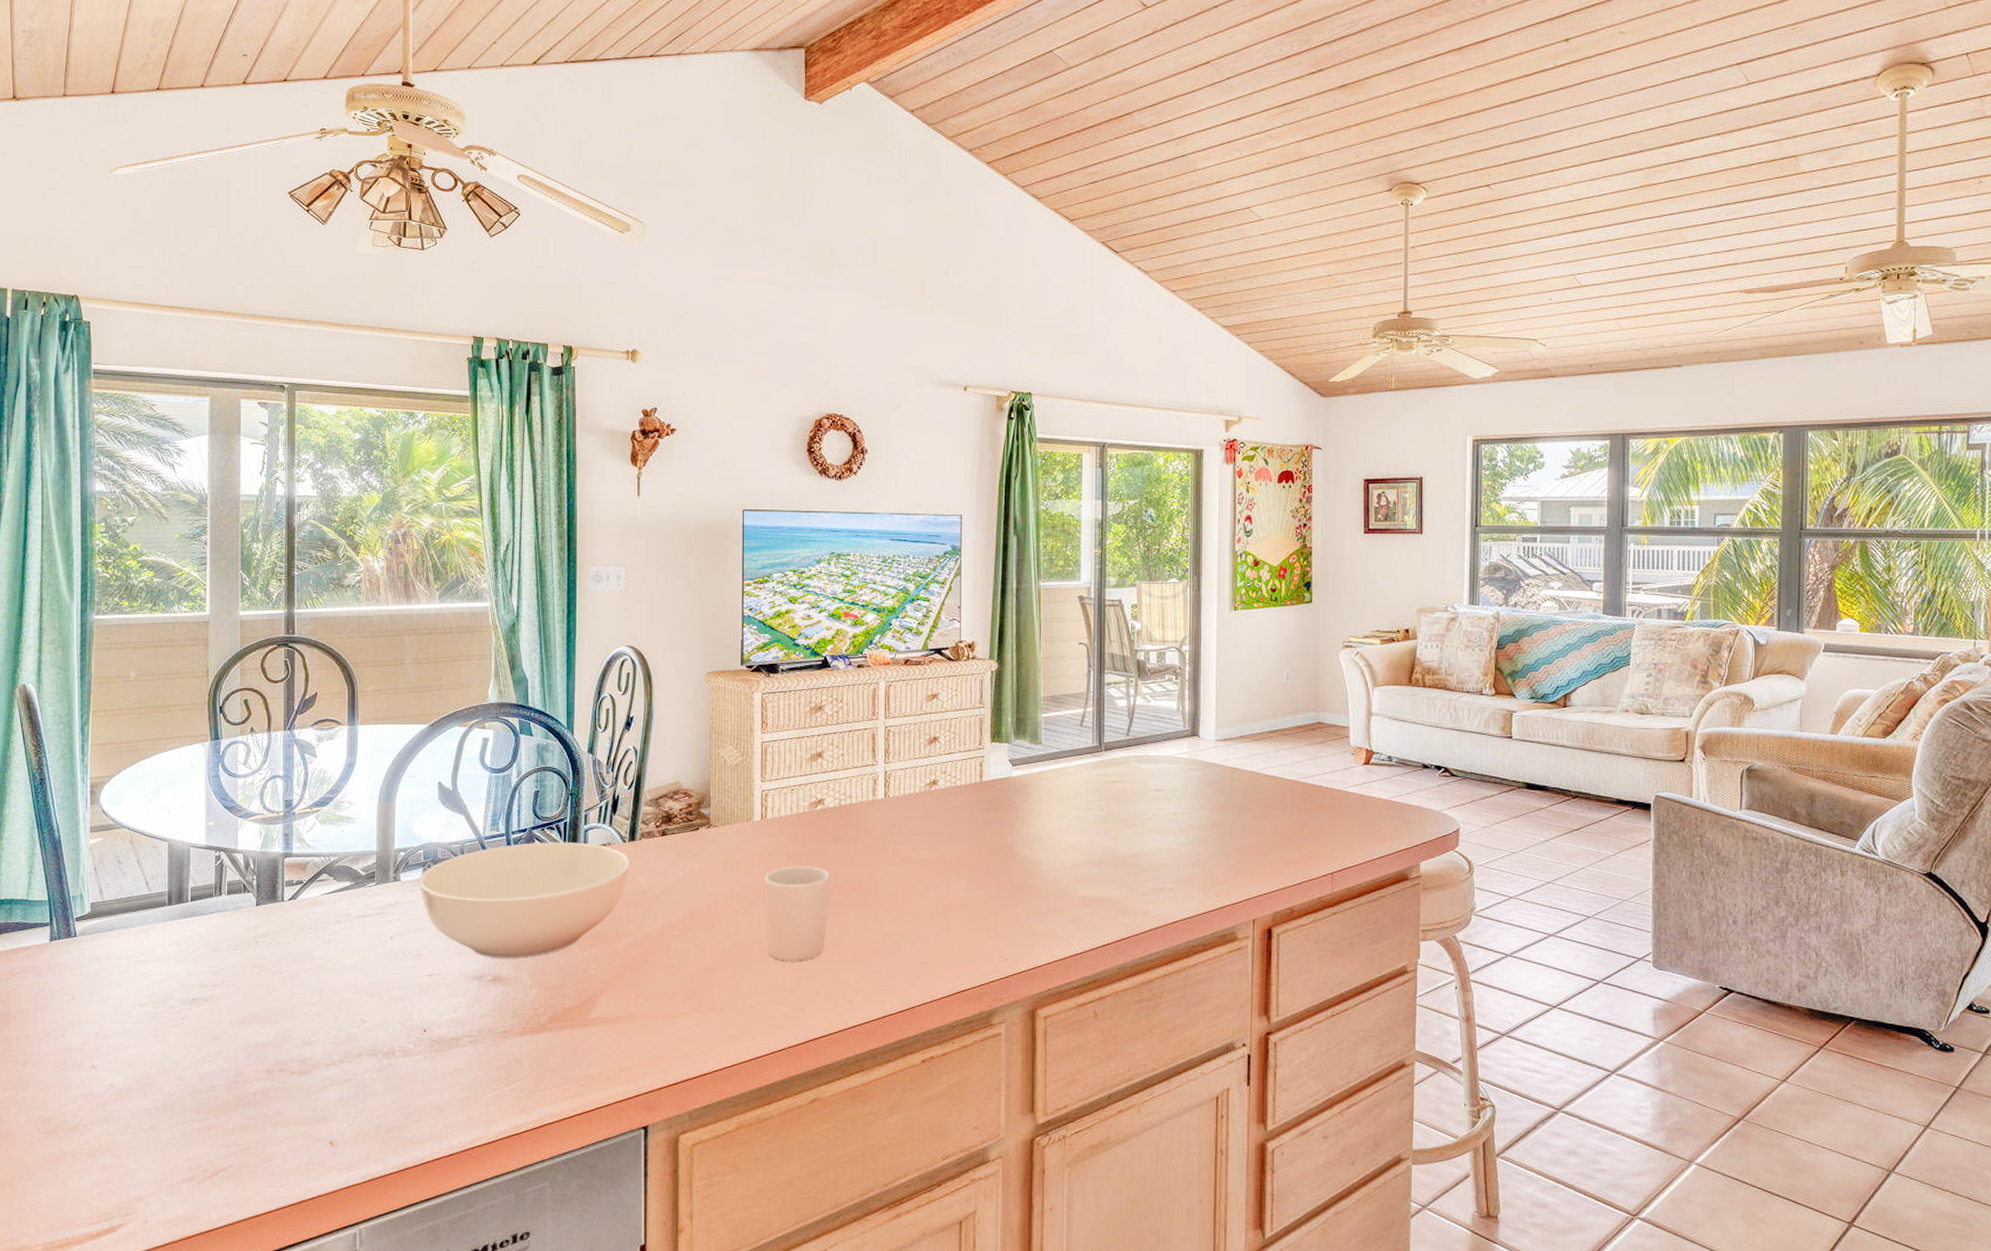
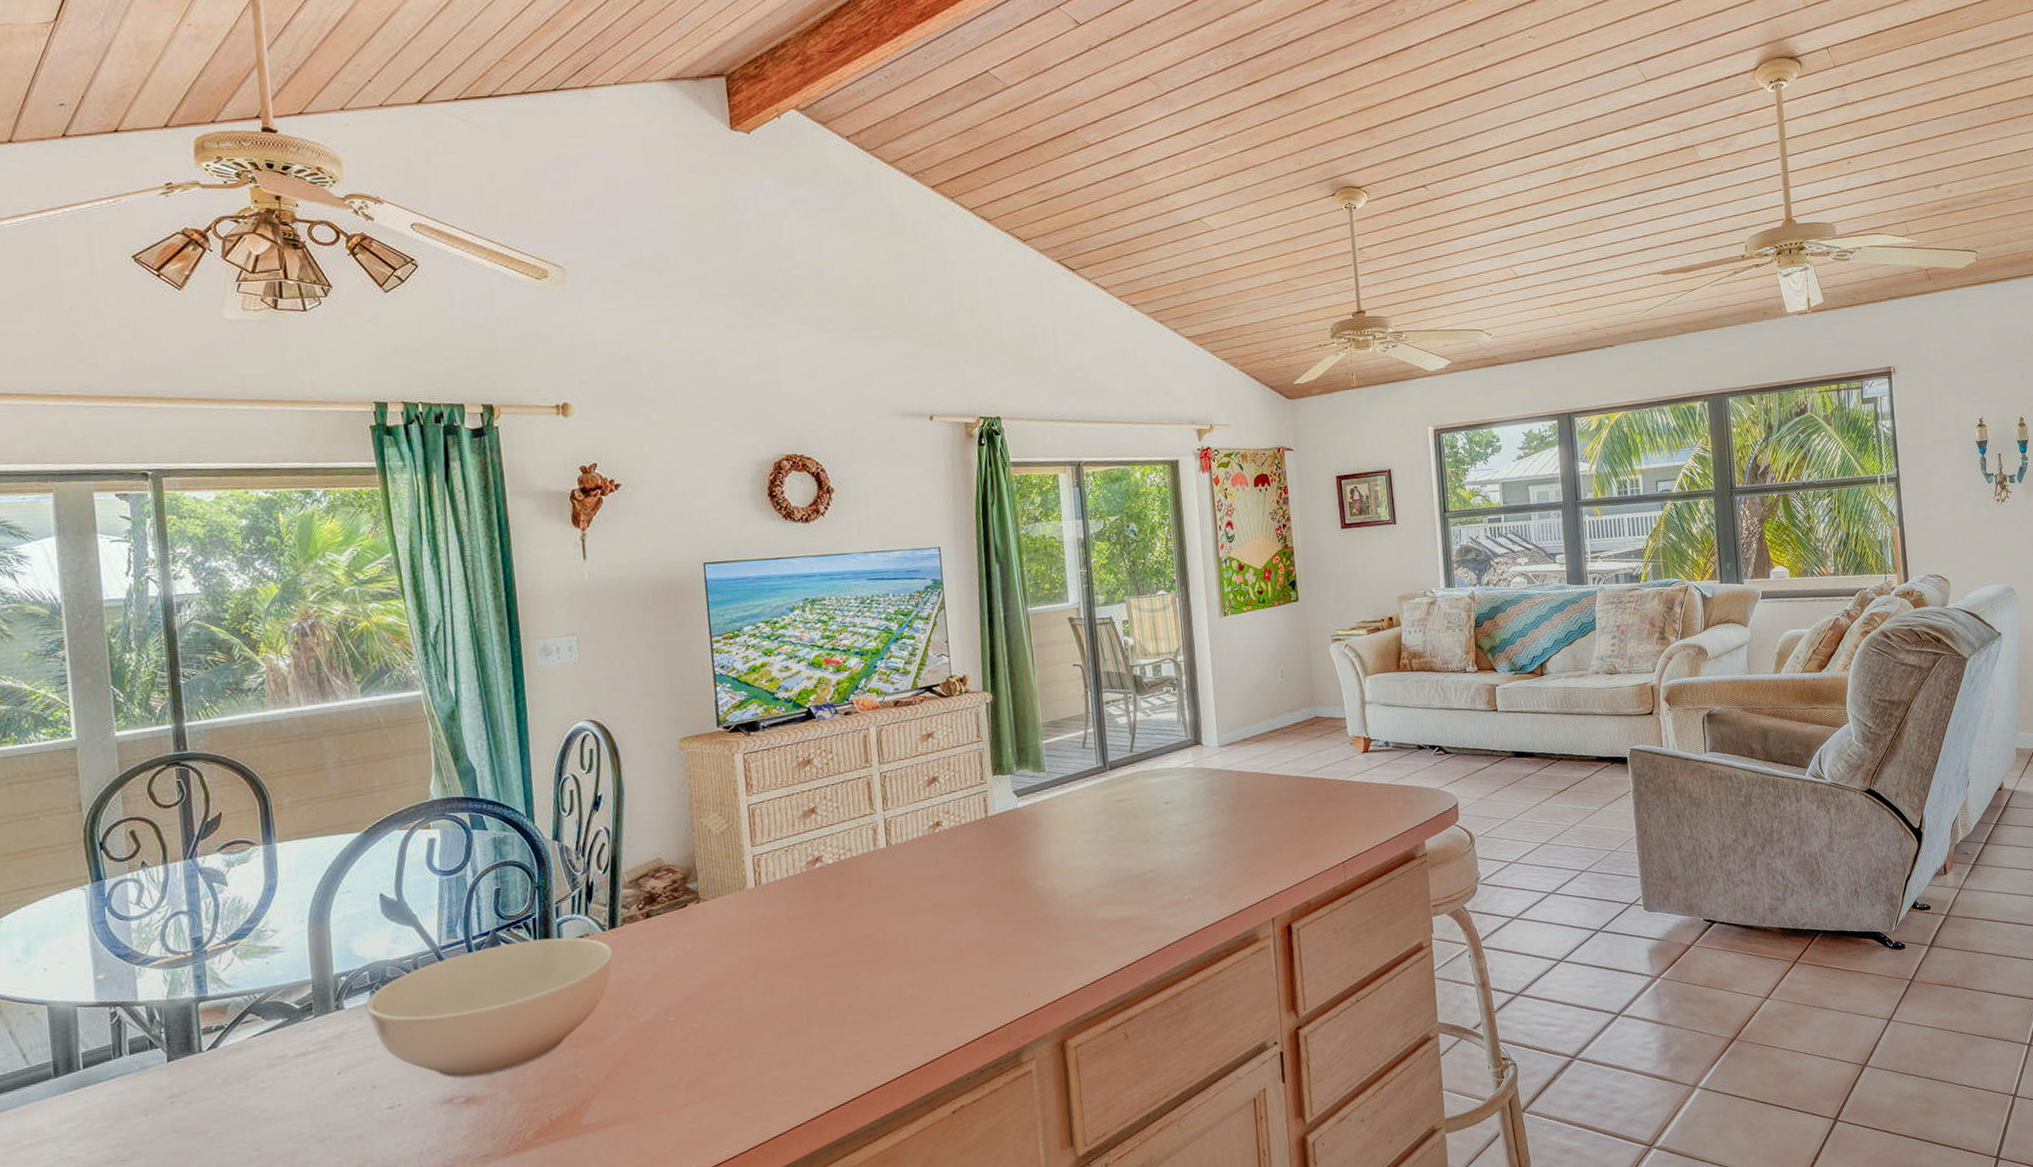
mug: present [764,865,830,961] -> none [765,928,838,1031]

